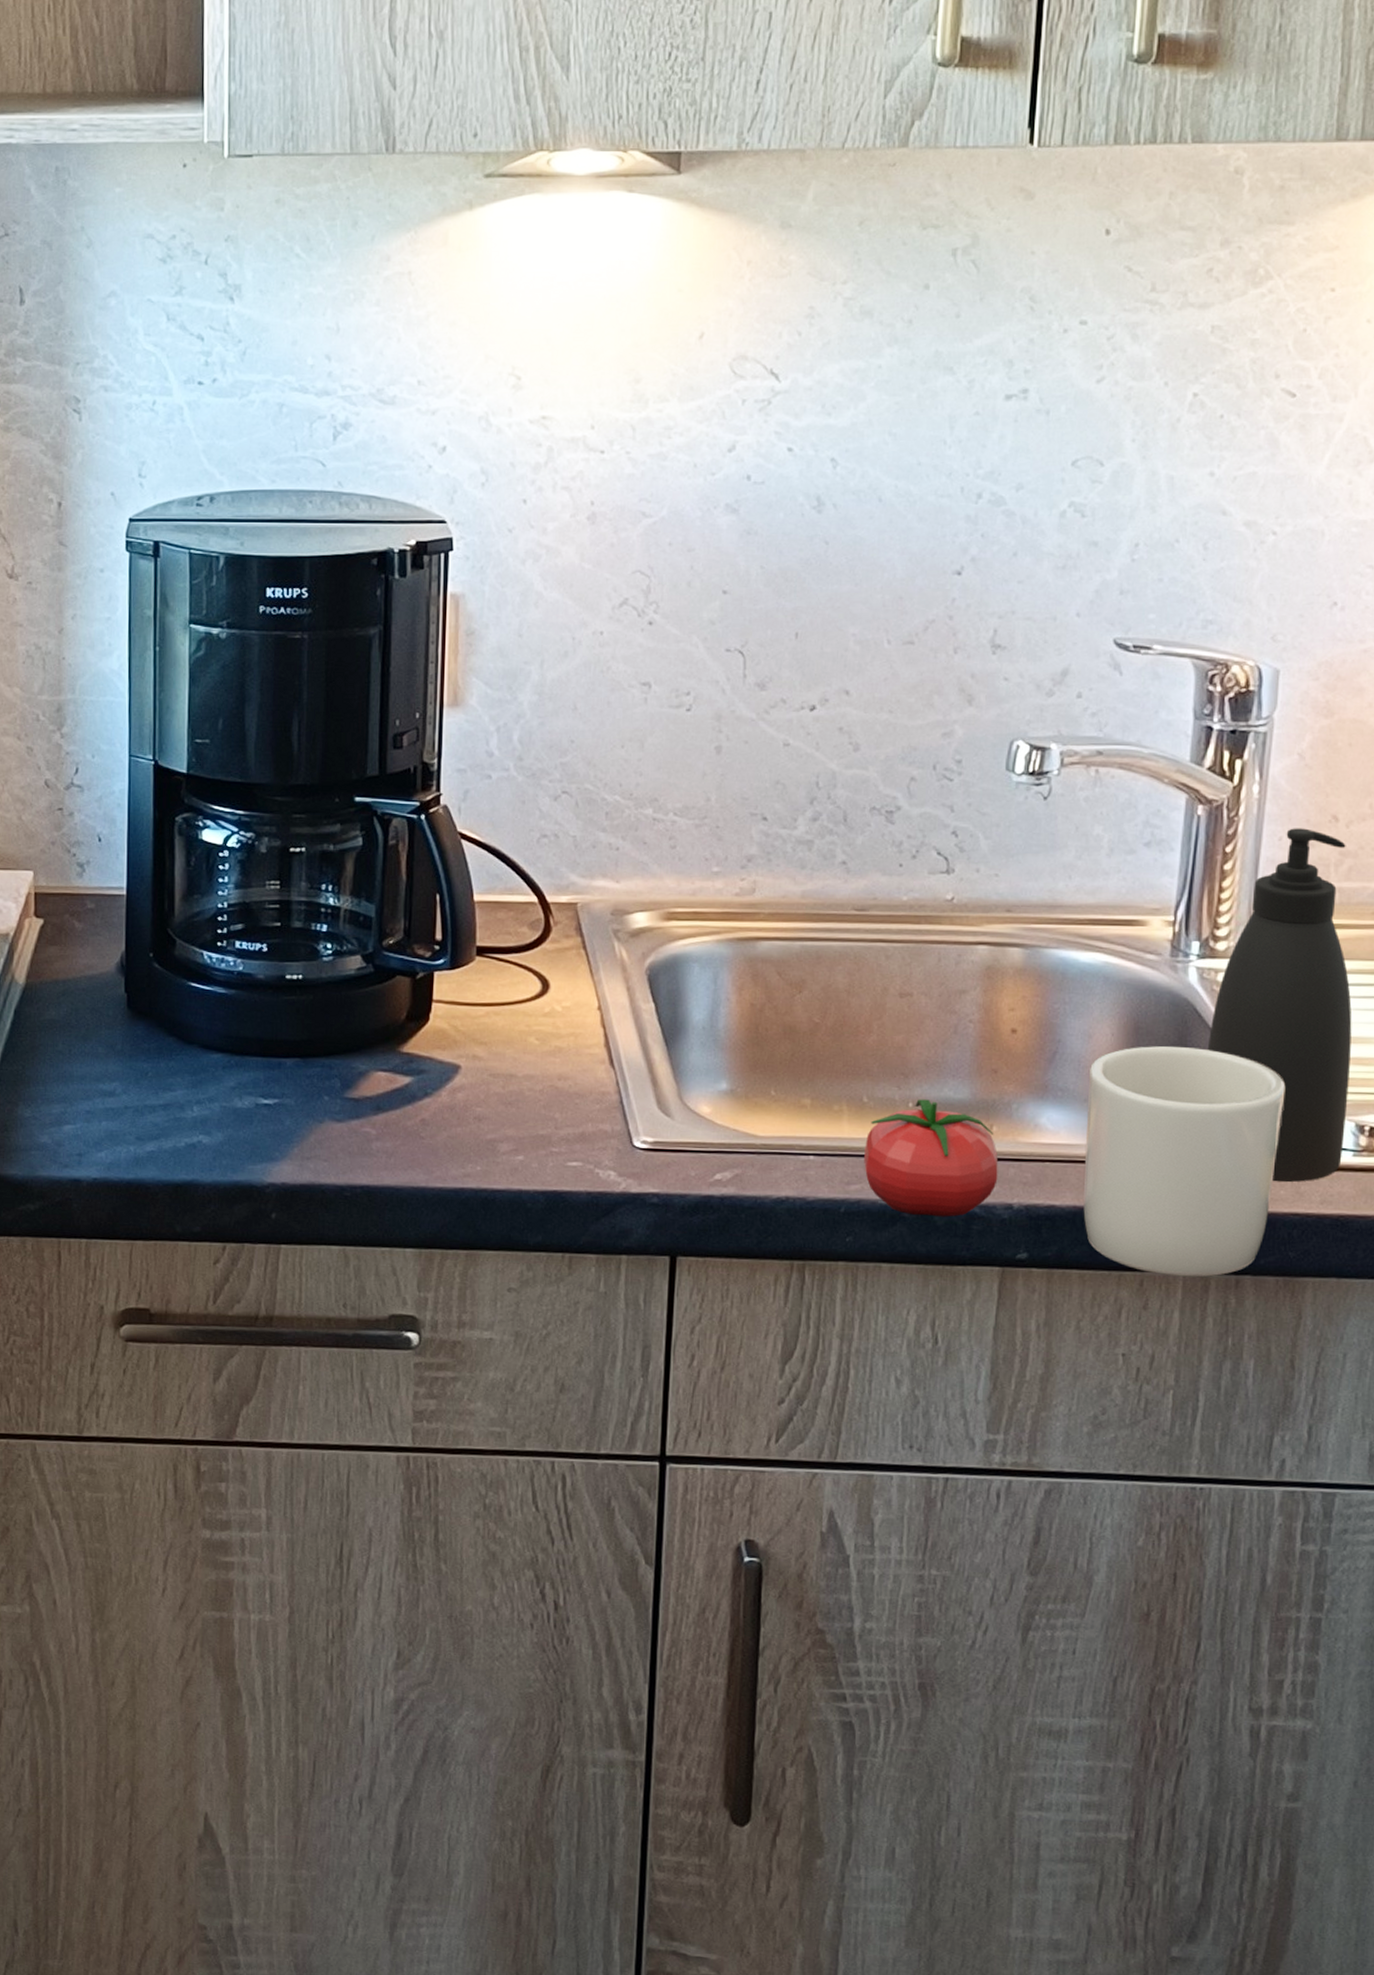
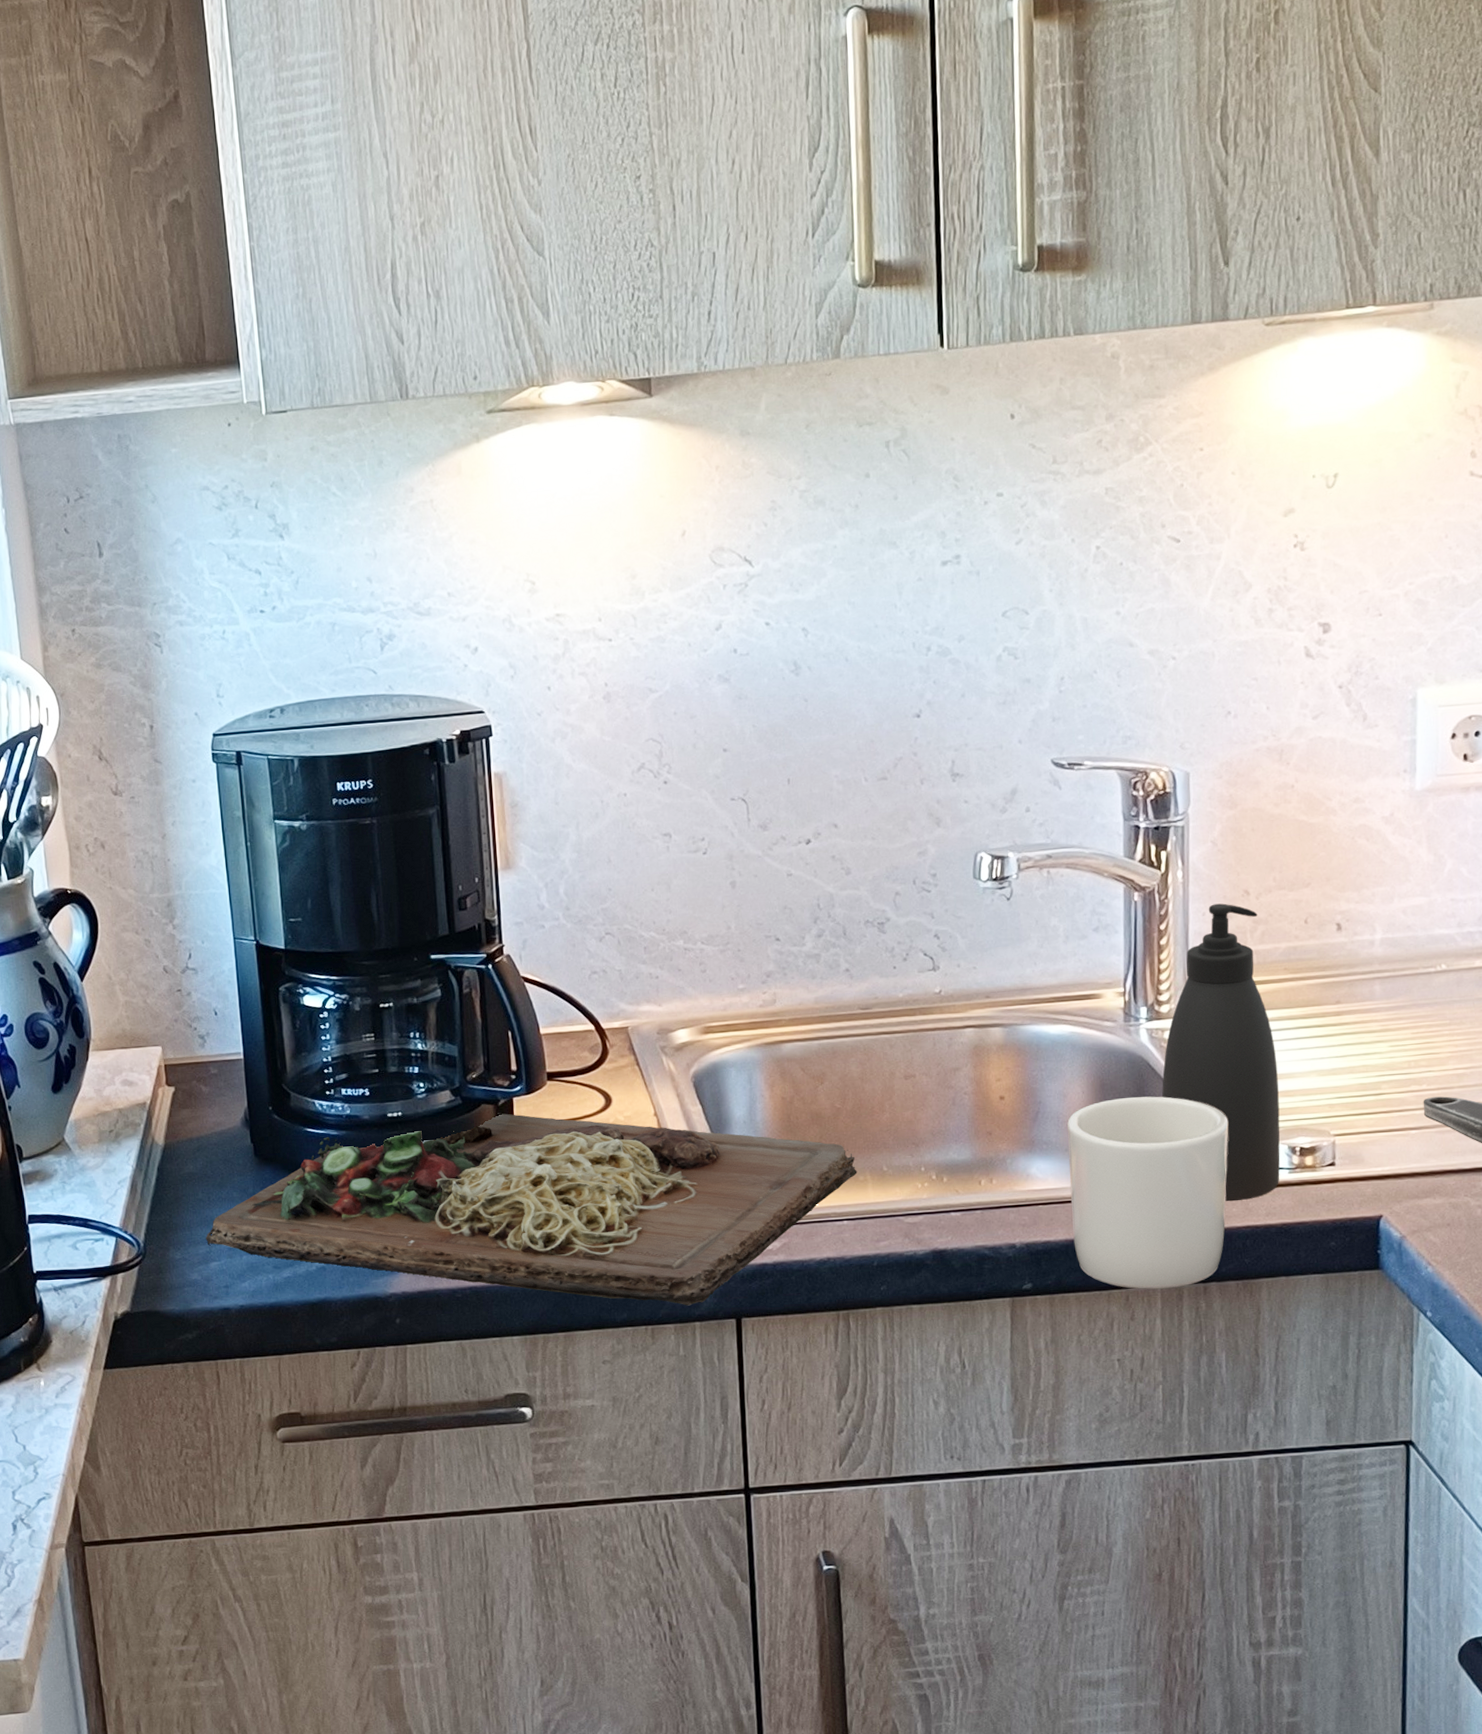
cutting board: none [62,987,832,1235] -> present [206,1113,858,1306]
tomato: present [864,1099,999,1217] -> none [888,1163,1001,1262]

